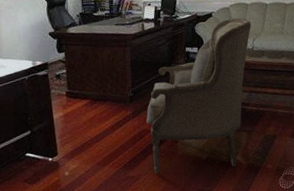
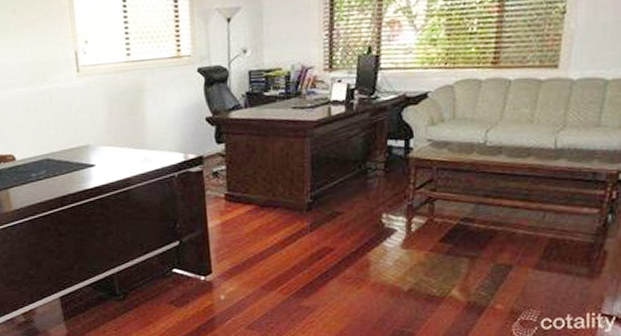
armchair: present [146,17,252,174] -> none [328,99,485,306]

